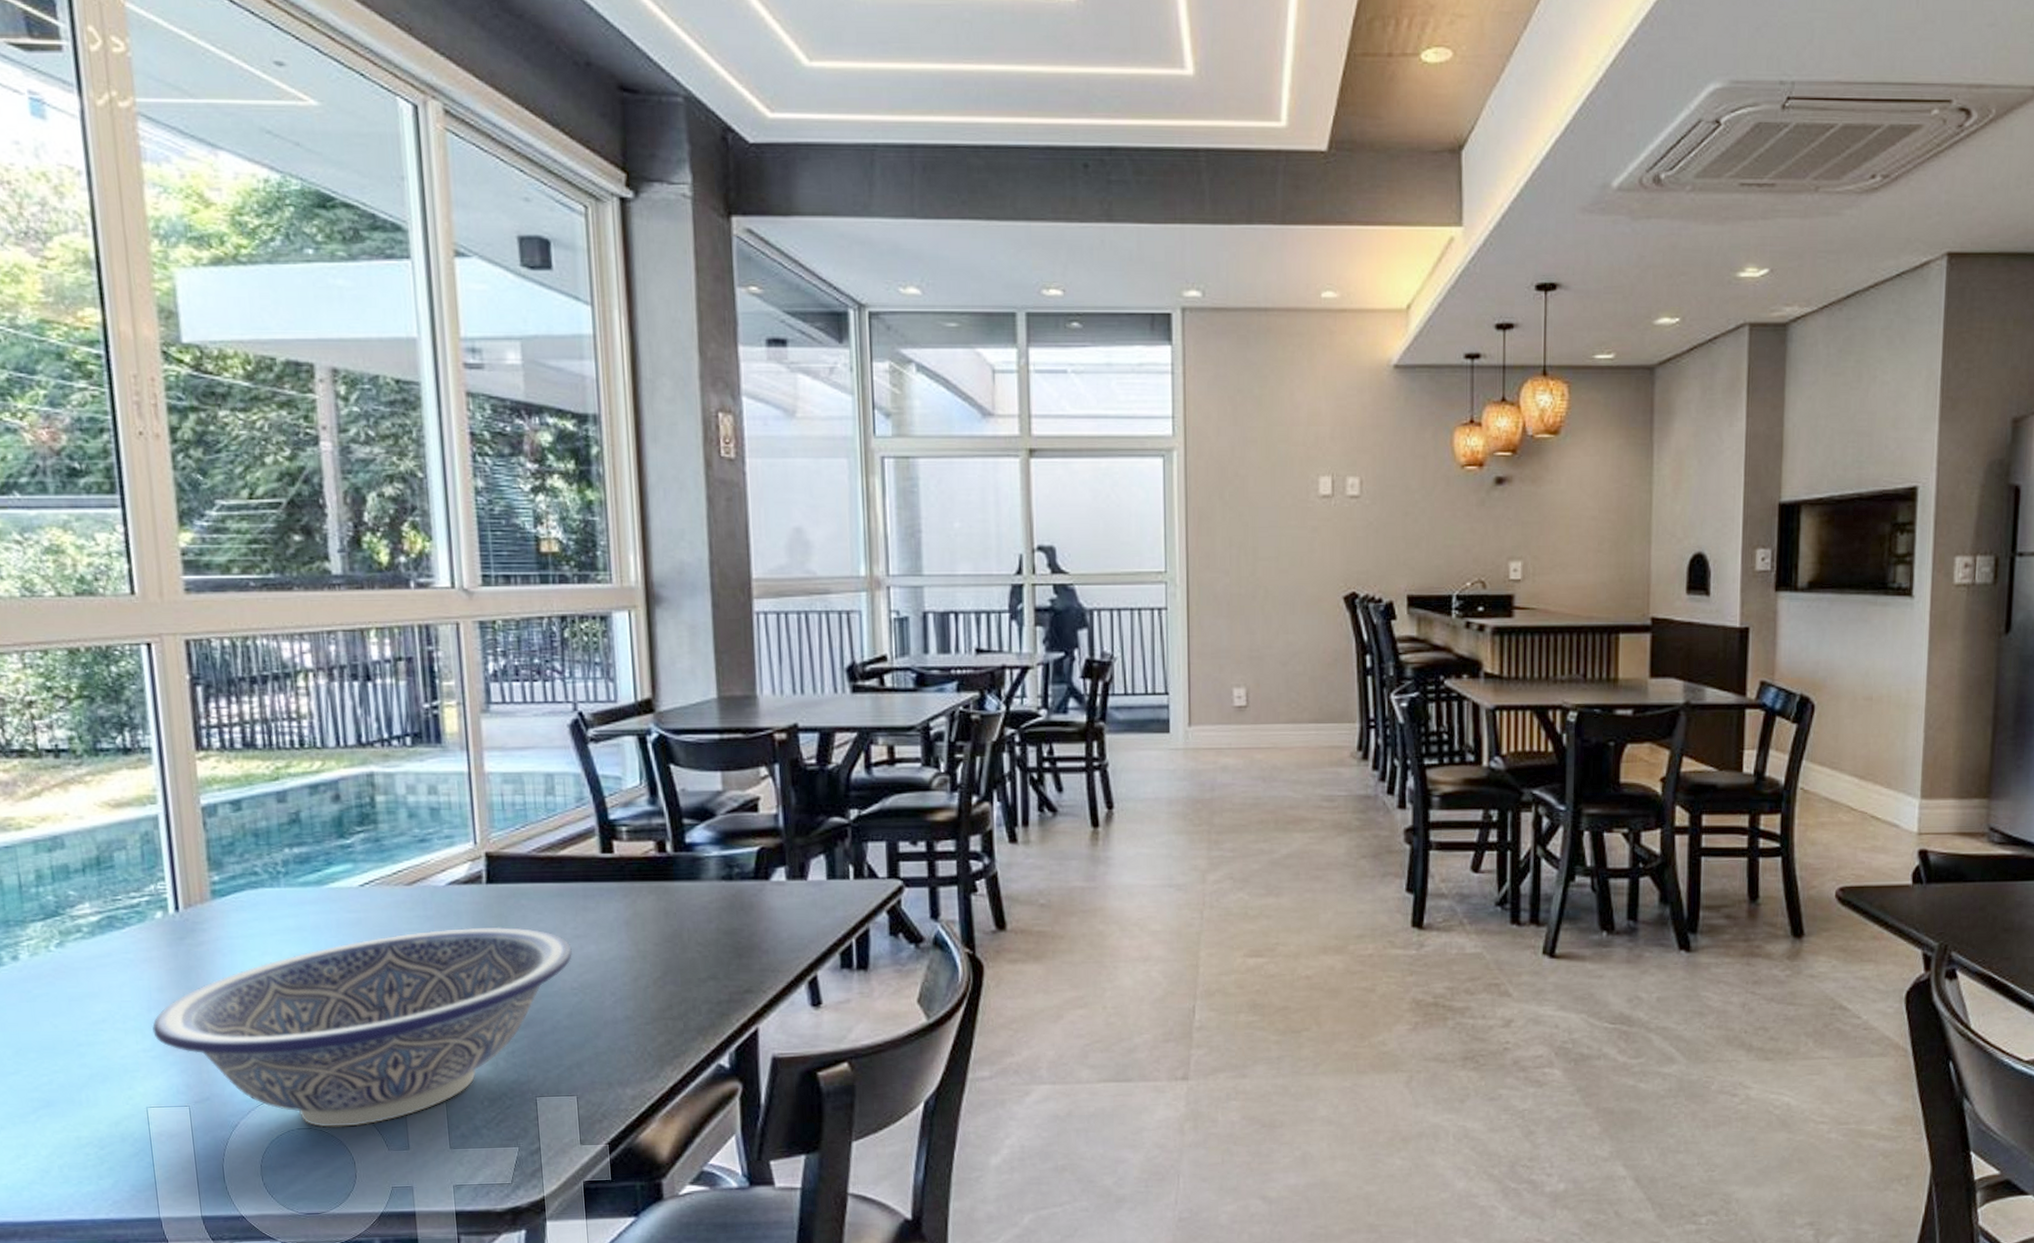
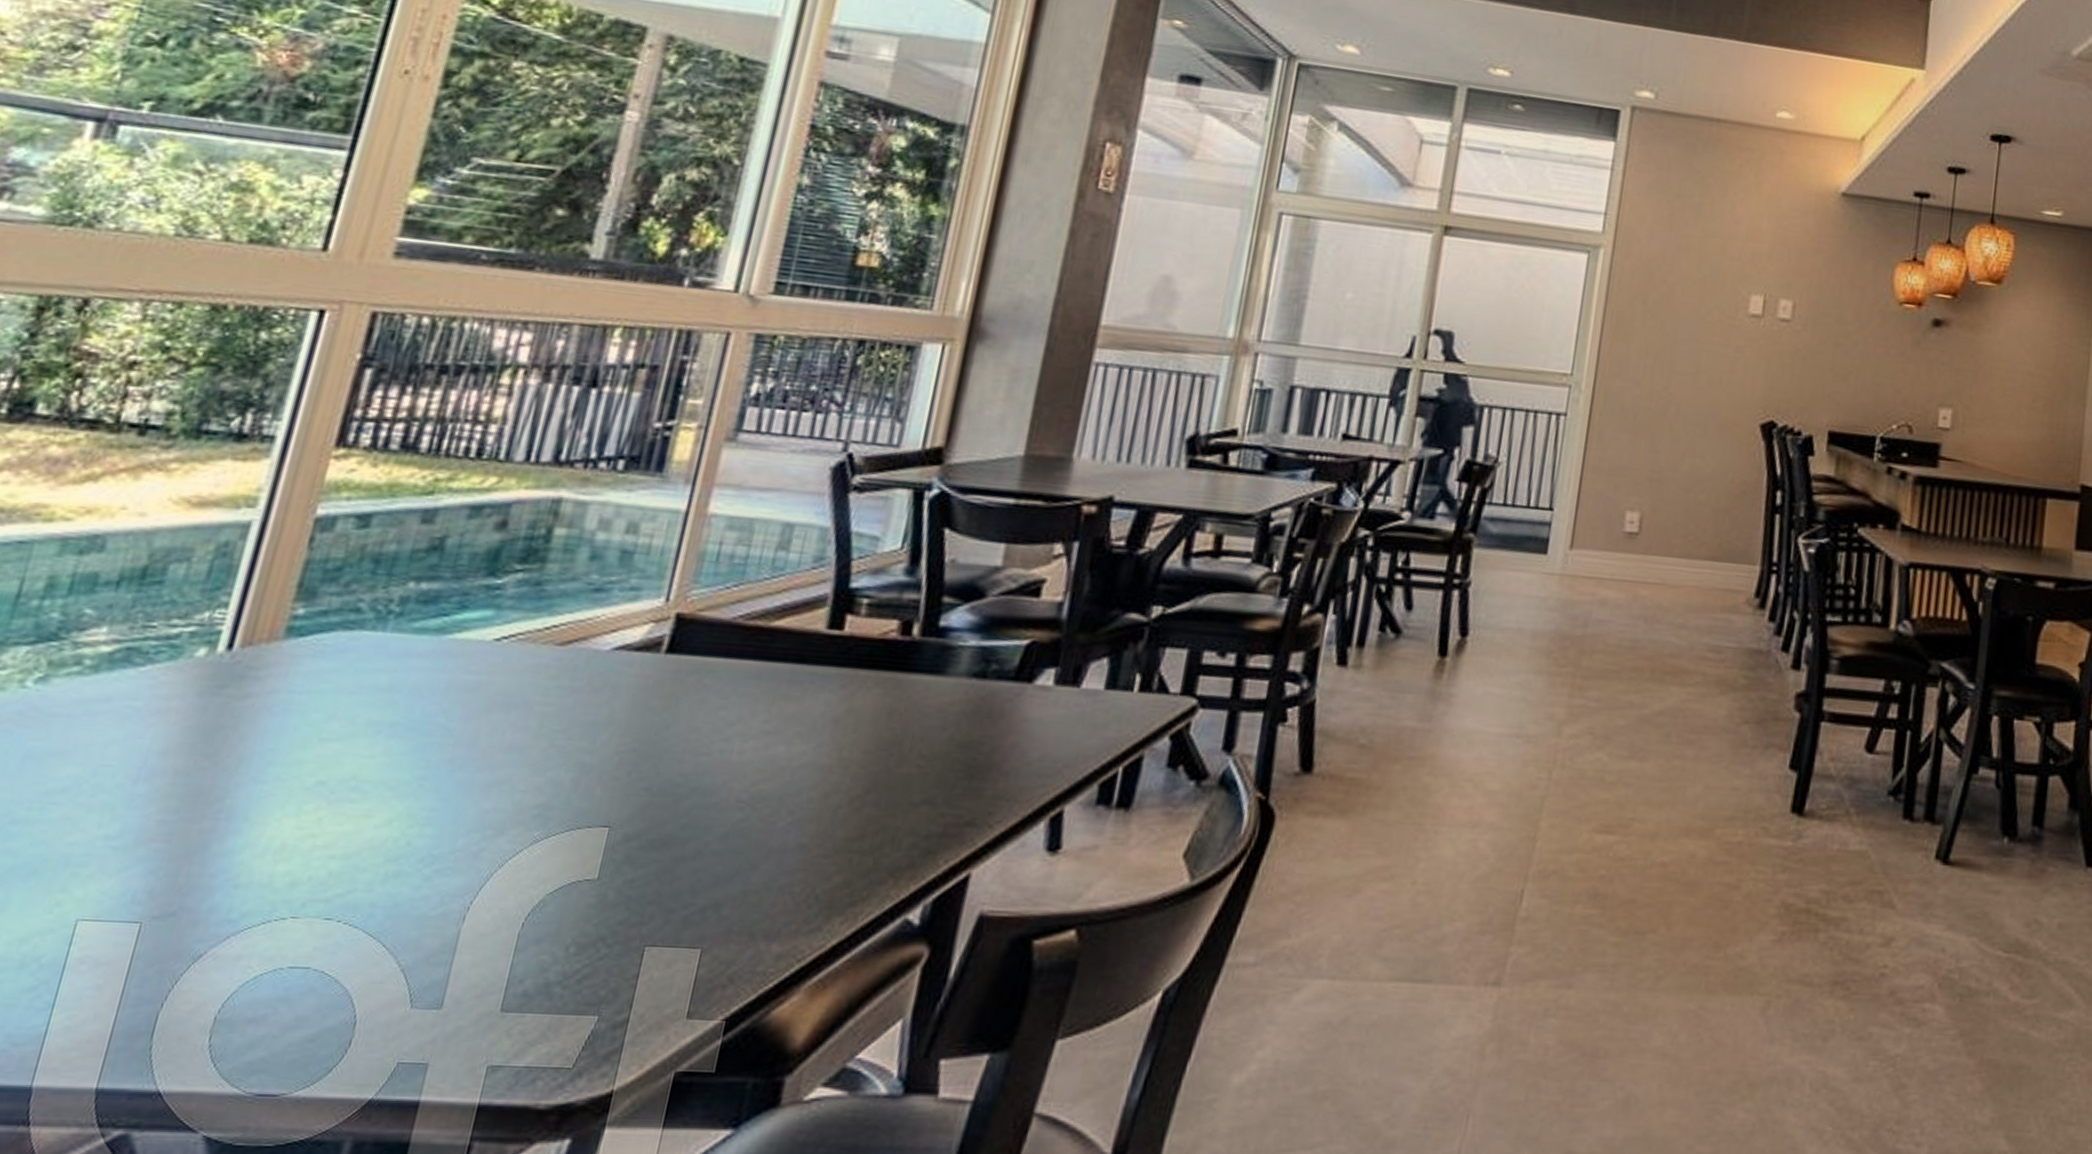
decorative bowl: present [152,926,572,1128] -> none [128,707,754,970]

